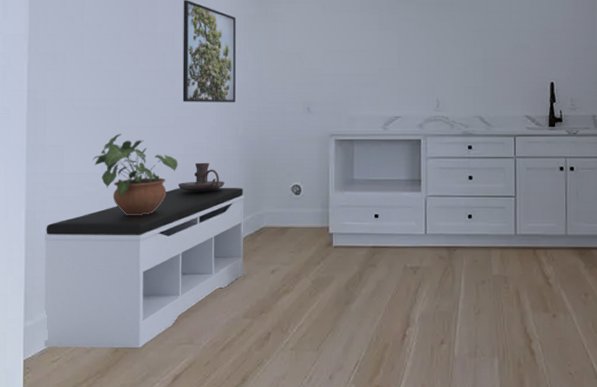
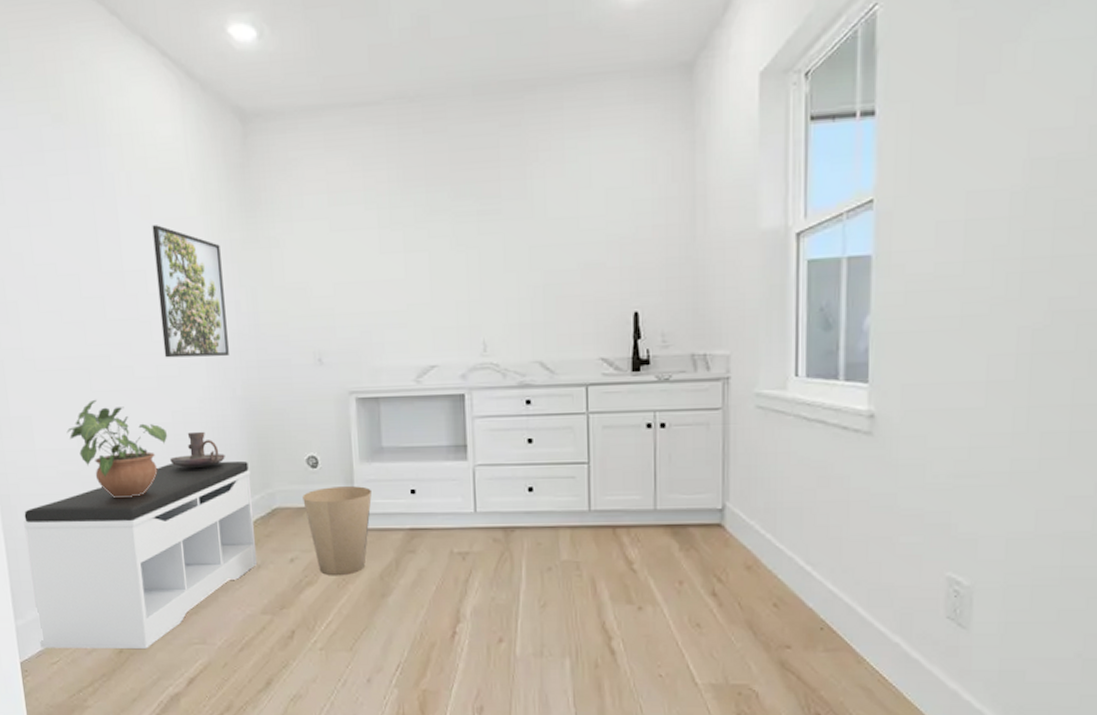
trash can: none [286,211,343,286] -> present [303,486,372,576]

